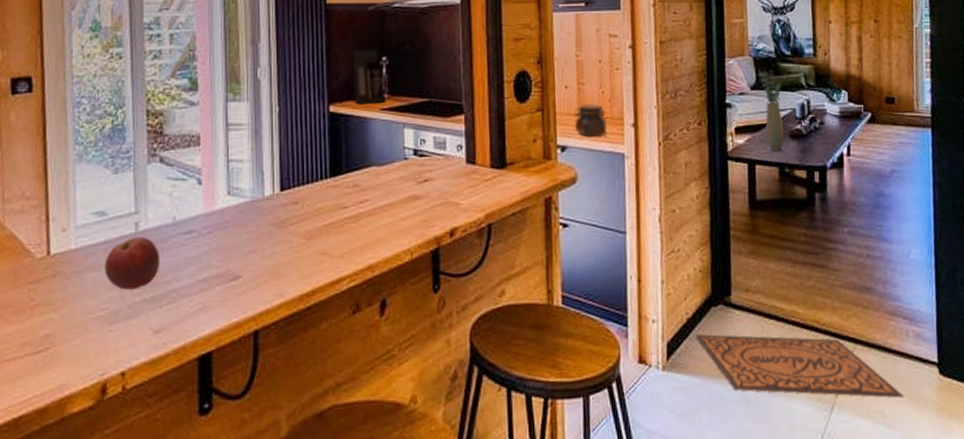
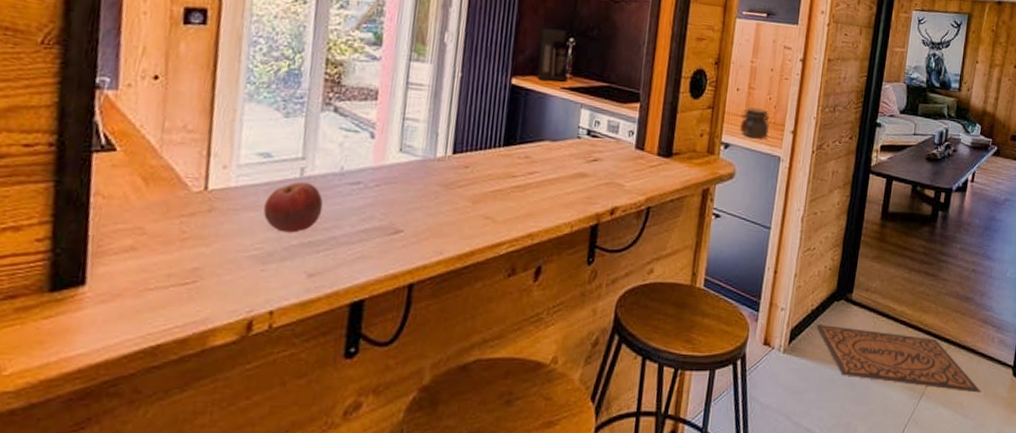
vase: present [758,69,784,152] -> none [907,96,927,172]

